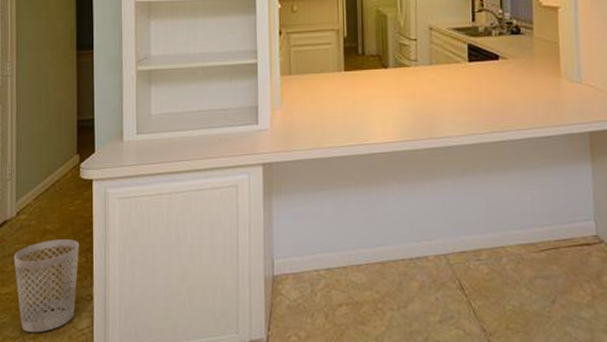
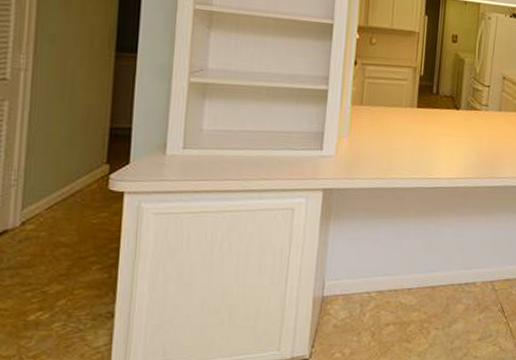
wastebasket: present [13,239,80,333] -> none [13,253,102,352]

